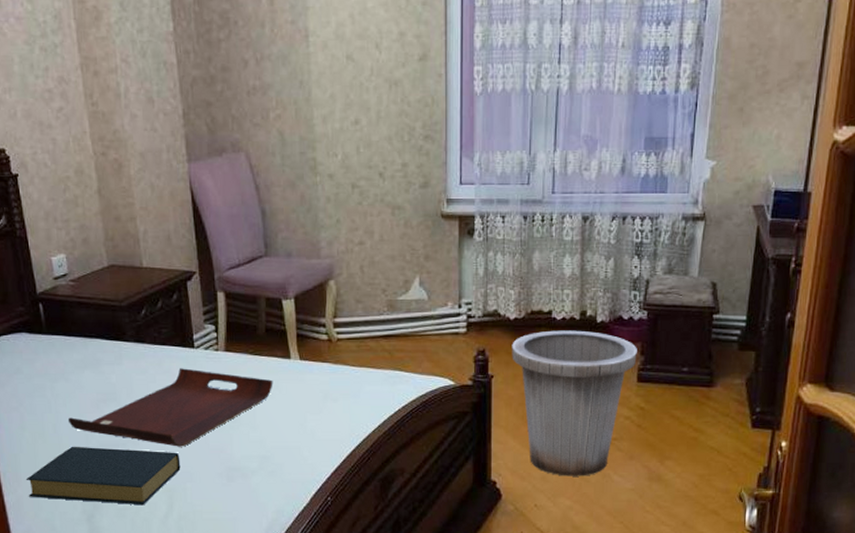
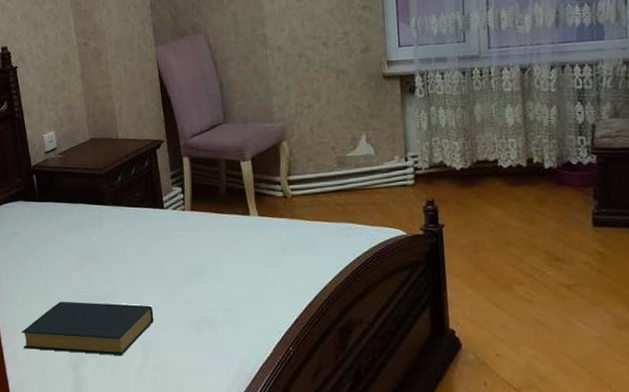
serving tray: present [67,368,273,447] -> none [56,227,235,301]
trash can: present [512,330,637,476] -> none [460,177,590,325]

